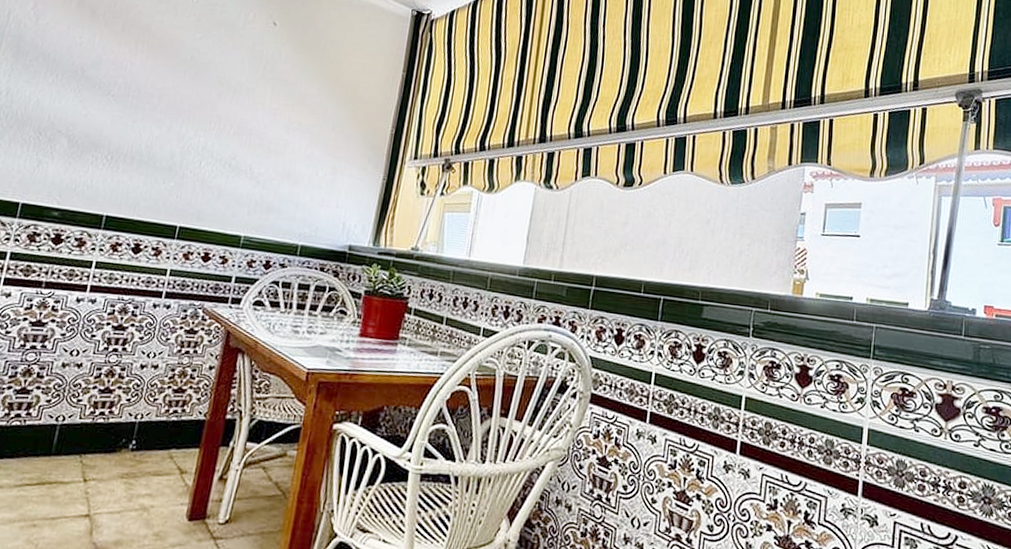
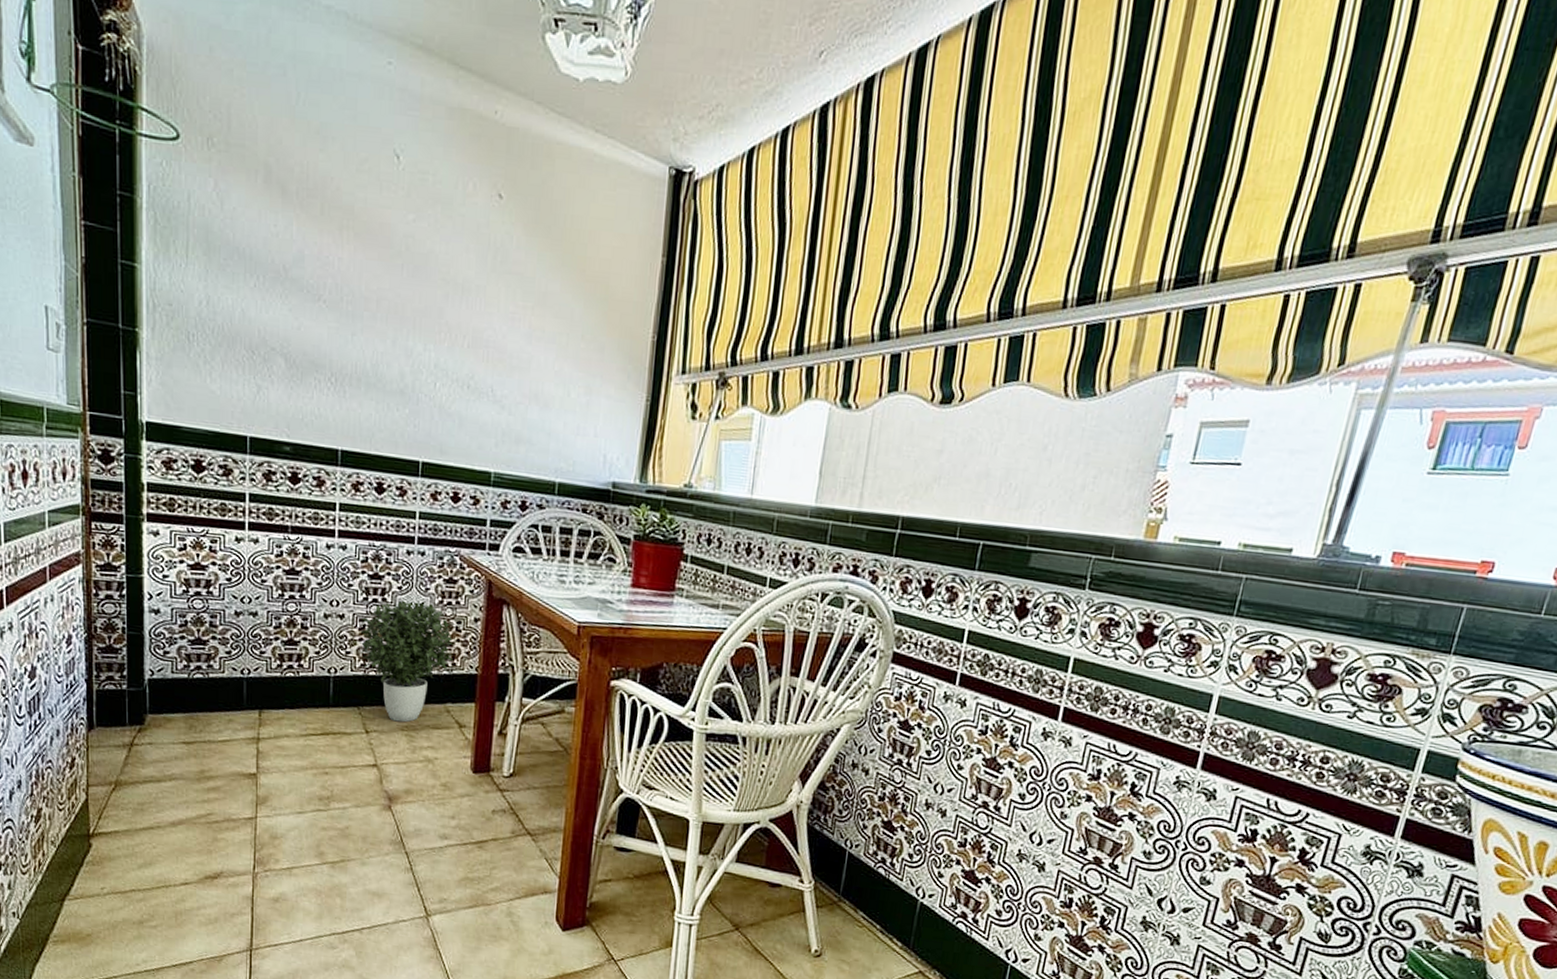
potted plant: none [92,349,187,470] -> present [360,600,454,723]

